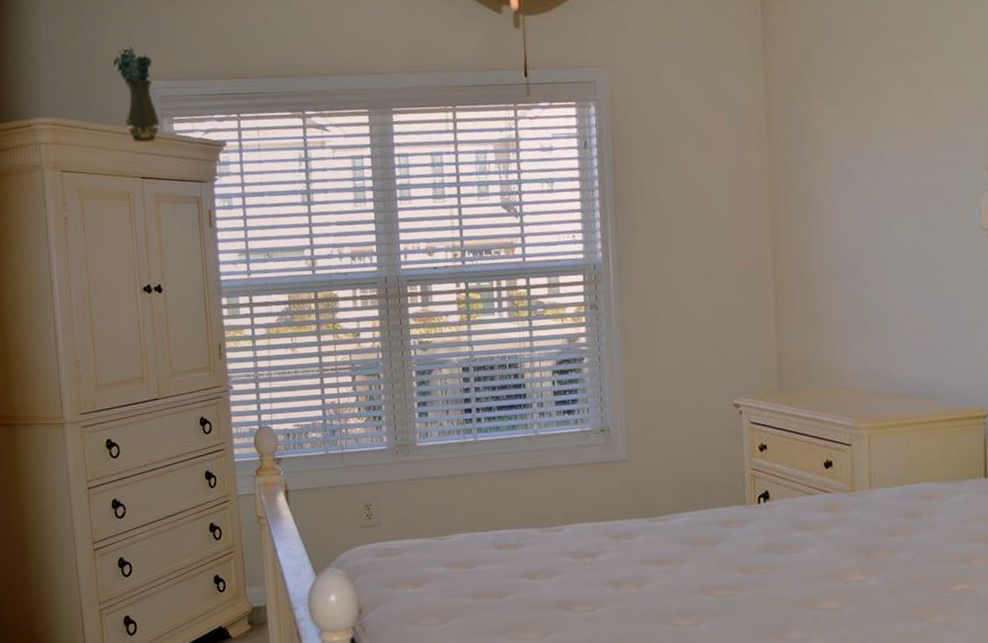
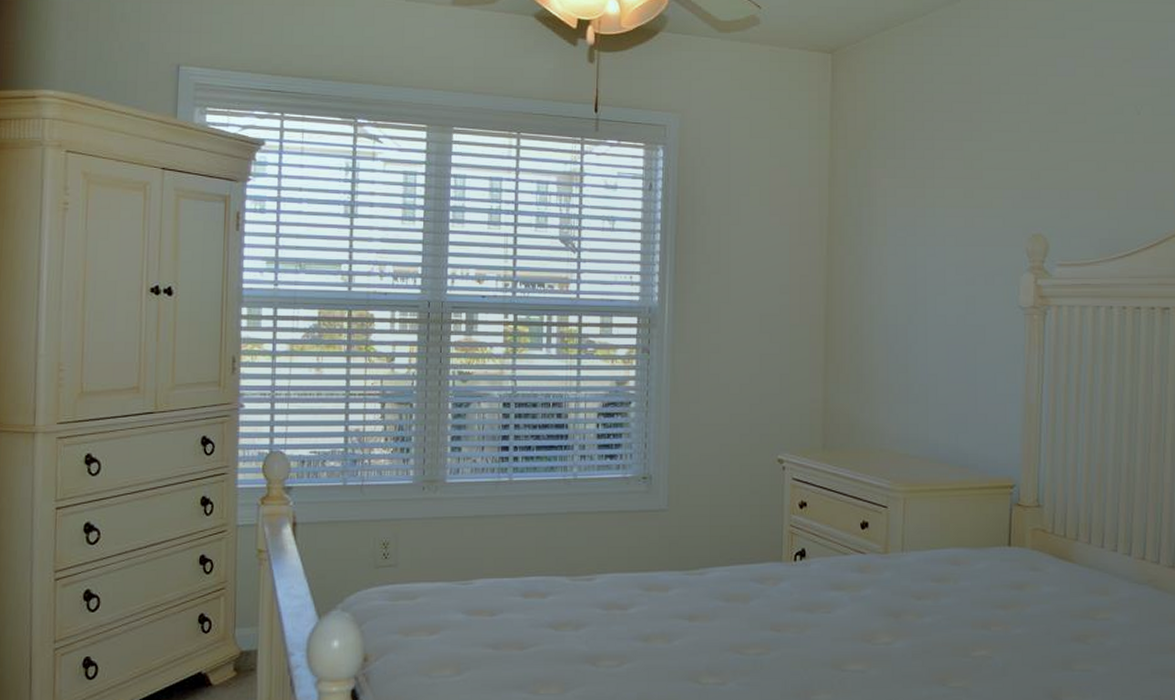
vase: present [113,45,160,143] -> none [143,25,191,131]

